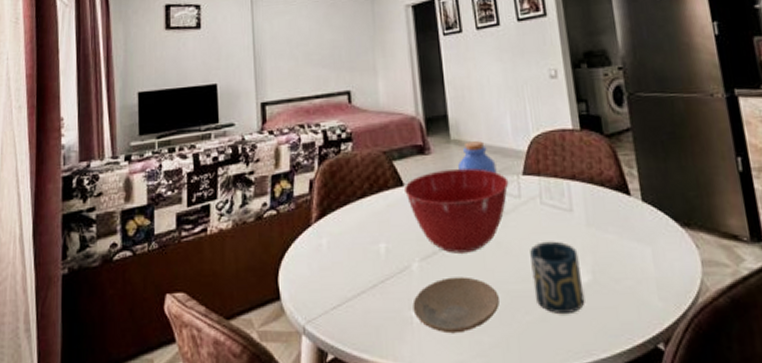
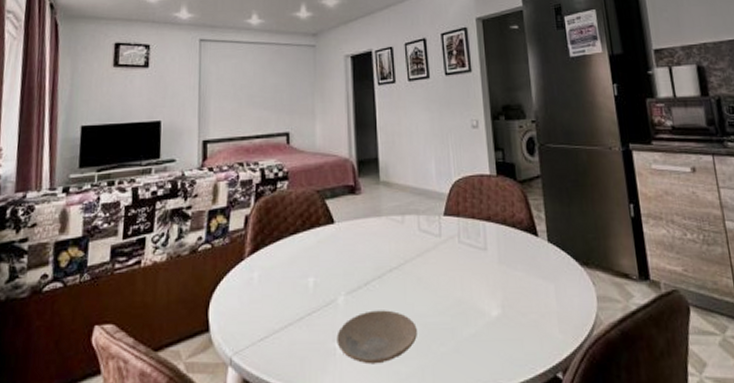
mixing bowl: present [404,168,509,253] -> none [335,209,431,288]
jar: present [457,141,497,174] -> none [385,183,421,214]
cup: present [530,241,585,313] -> none [447,277,495,345]

